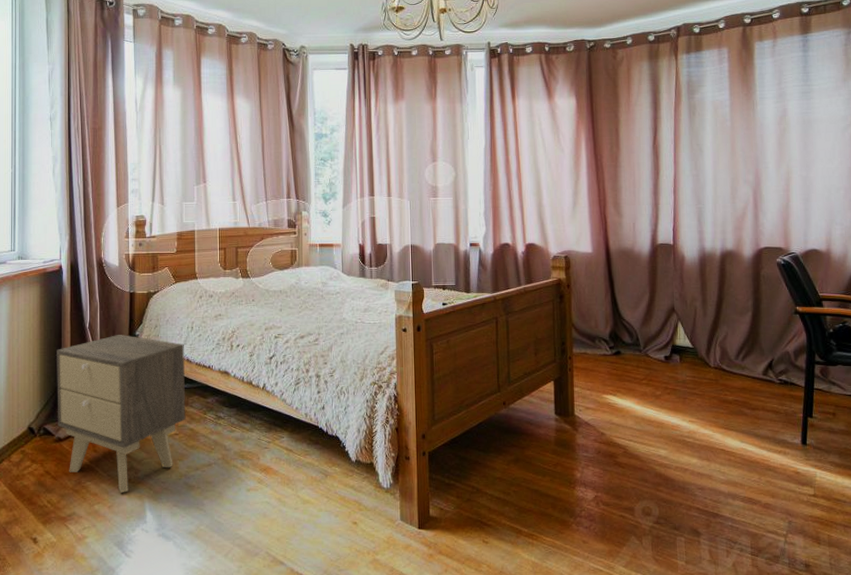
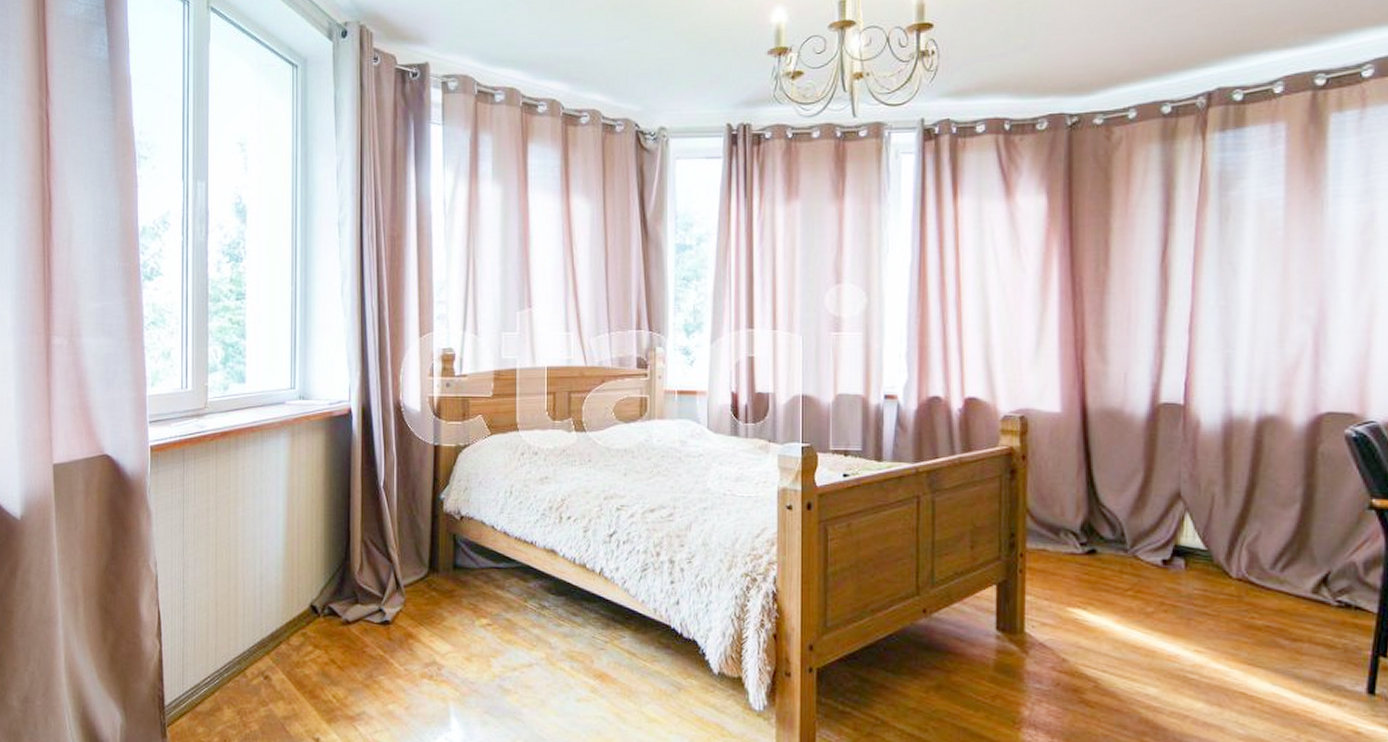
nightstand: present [57,334,186,493] -> none [344,496,502,692]

